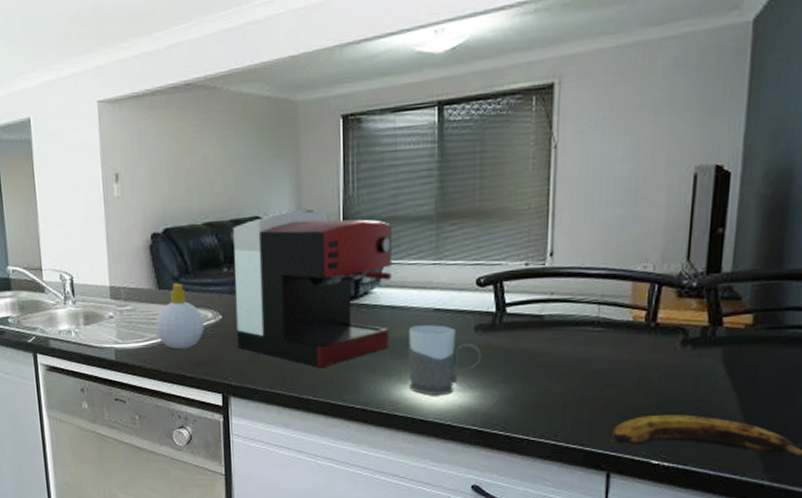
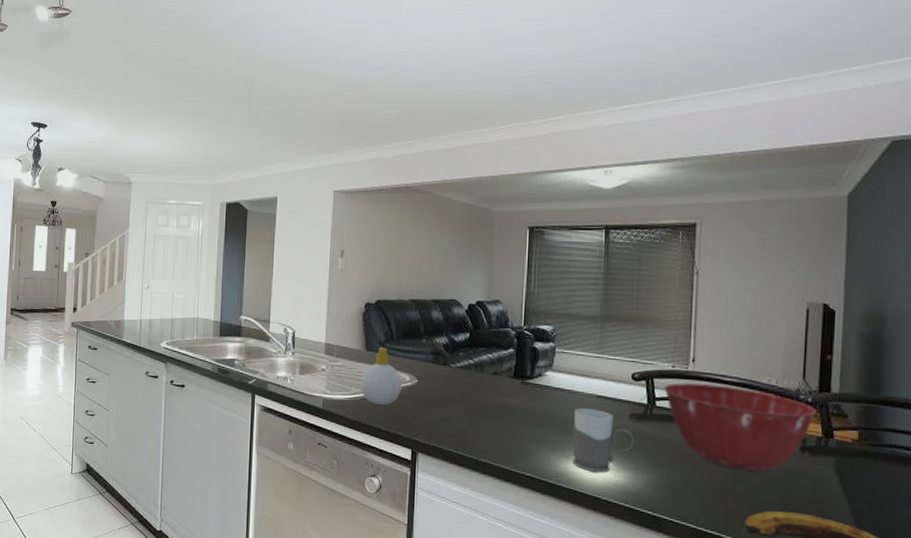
coffee maker: present [233,210,391,367] -> none [428,298,564,435]
mixing bowl: none [516,280,703,375] -> present [664,383,817,472]

